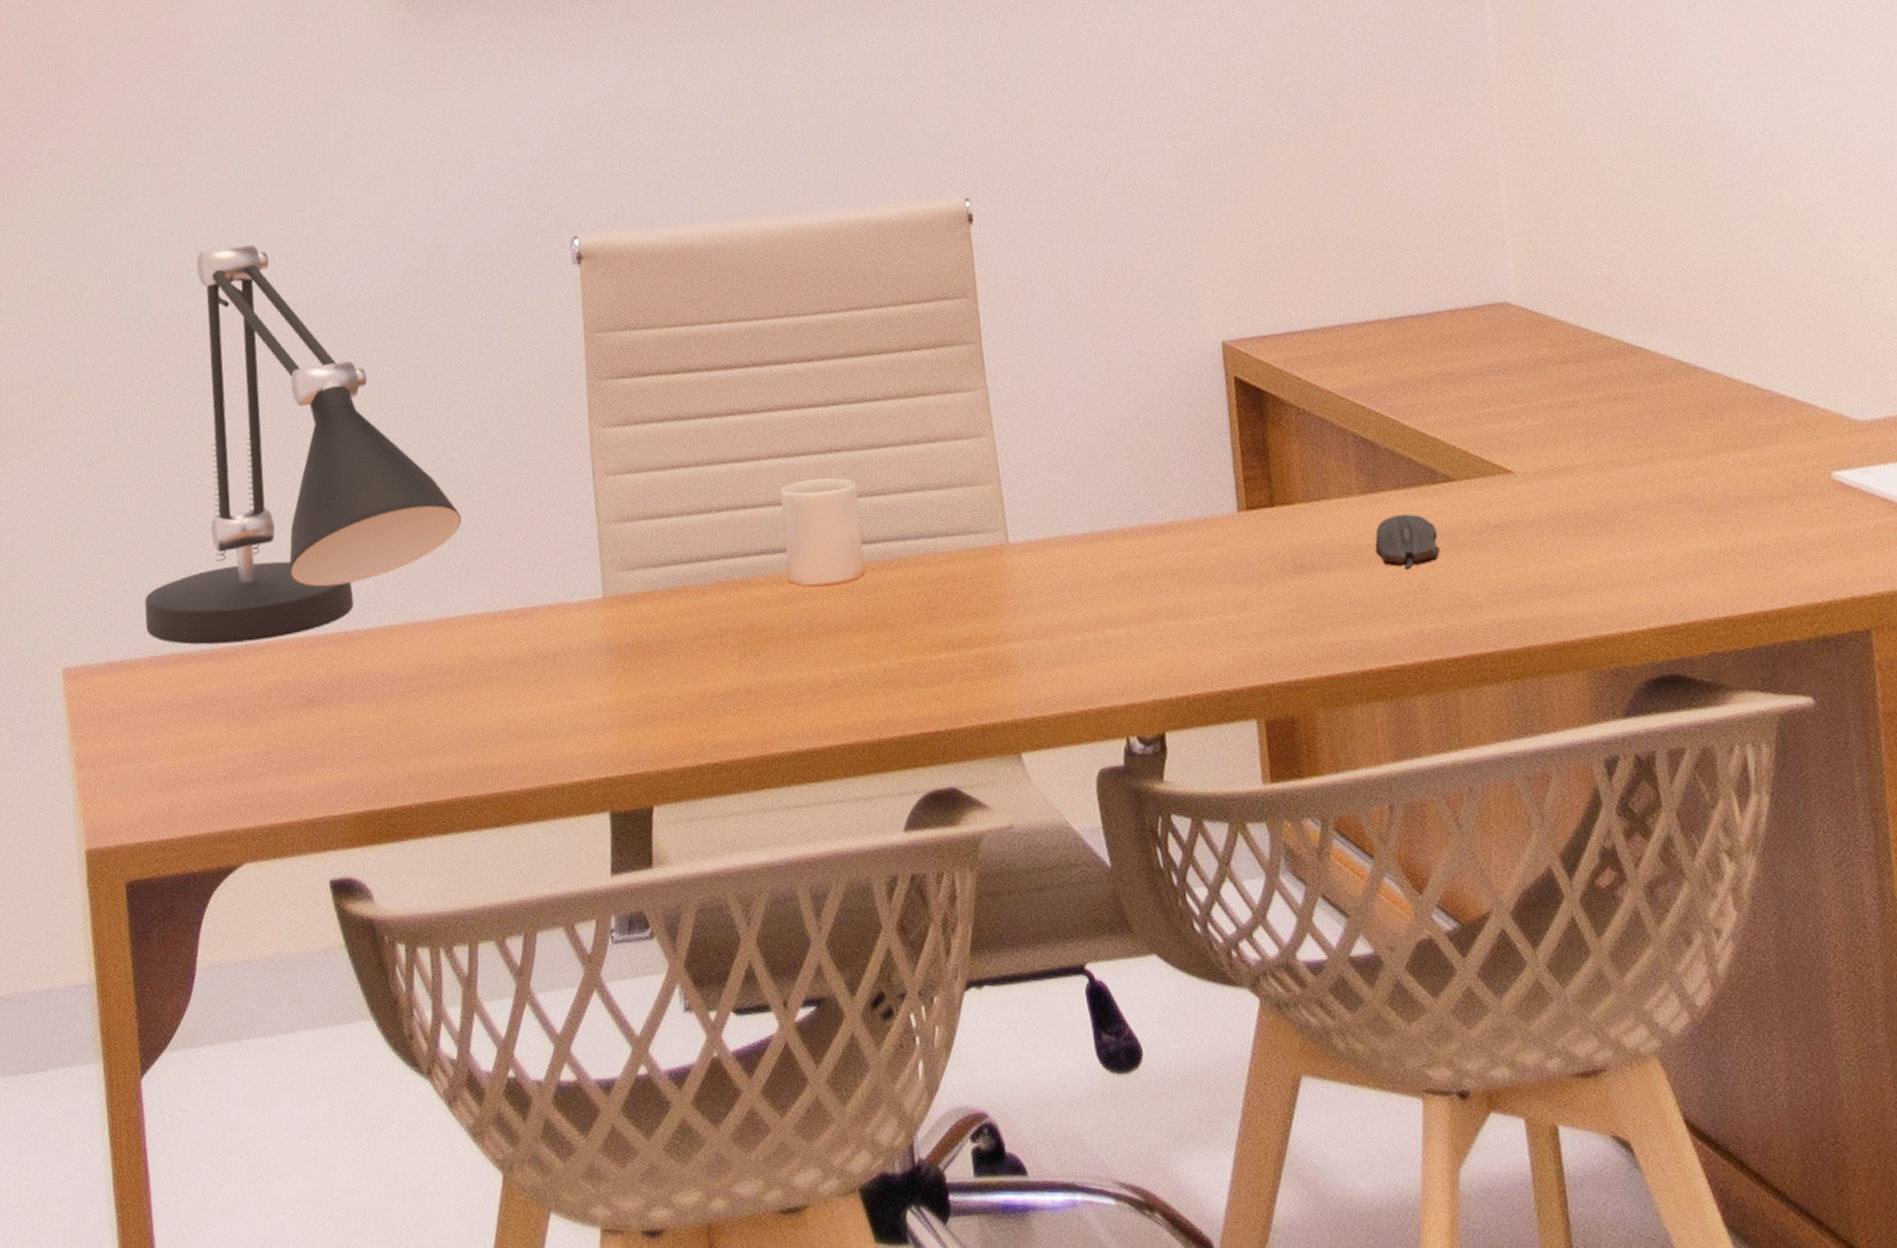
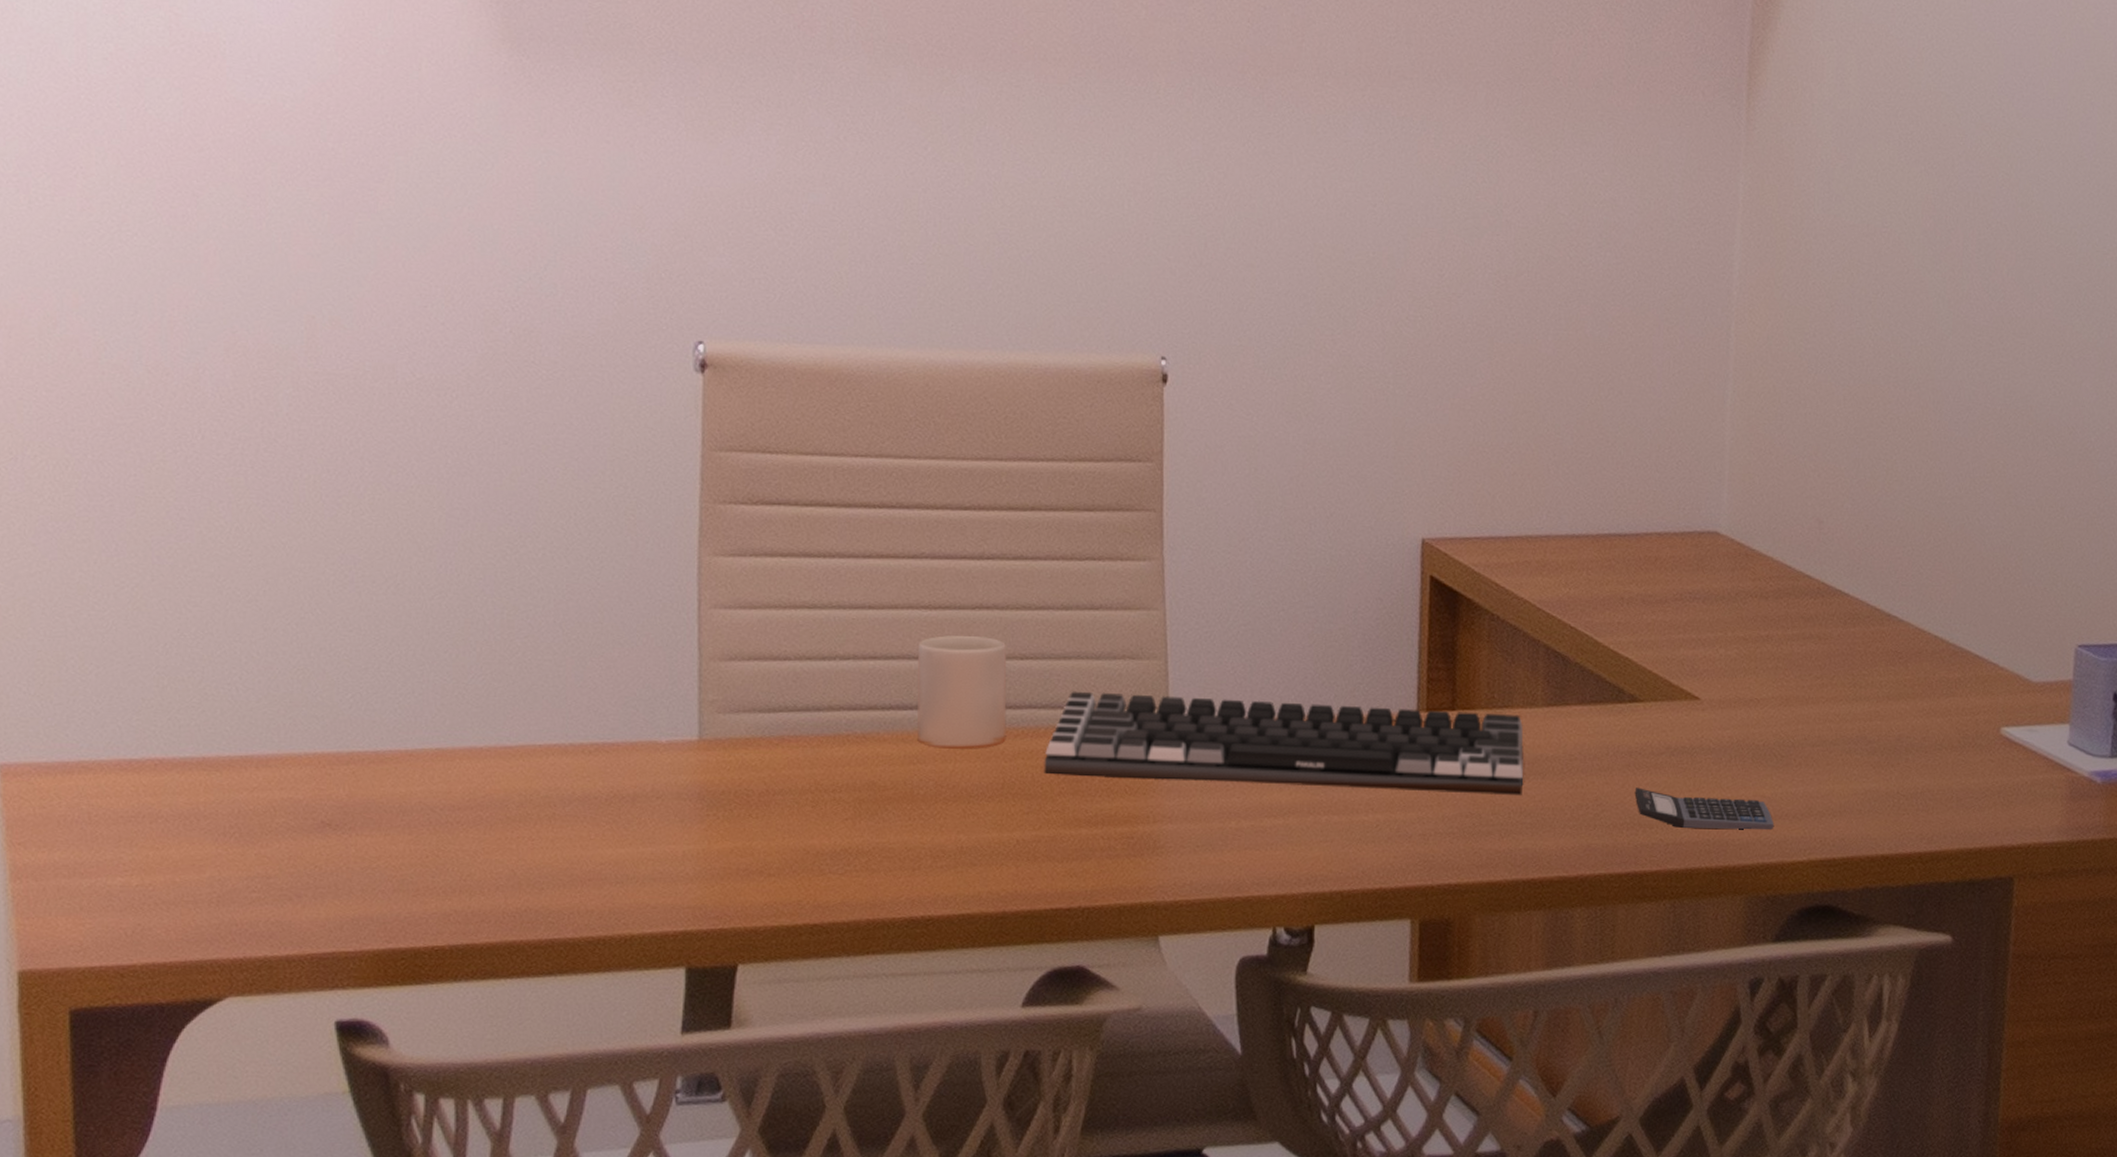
desk lamp: present [144,245,462,645] -> none [115,299,533,753]
computer keyboard: none [900,505,1350,603] -> present [1044,691,1524,796]
computer mouse: present [1375,514,1440,569] -> none [1552,730,1618,784]
calculator: none [1460,568,1608,606] -> present [1634,788,1775,831]

